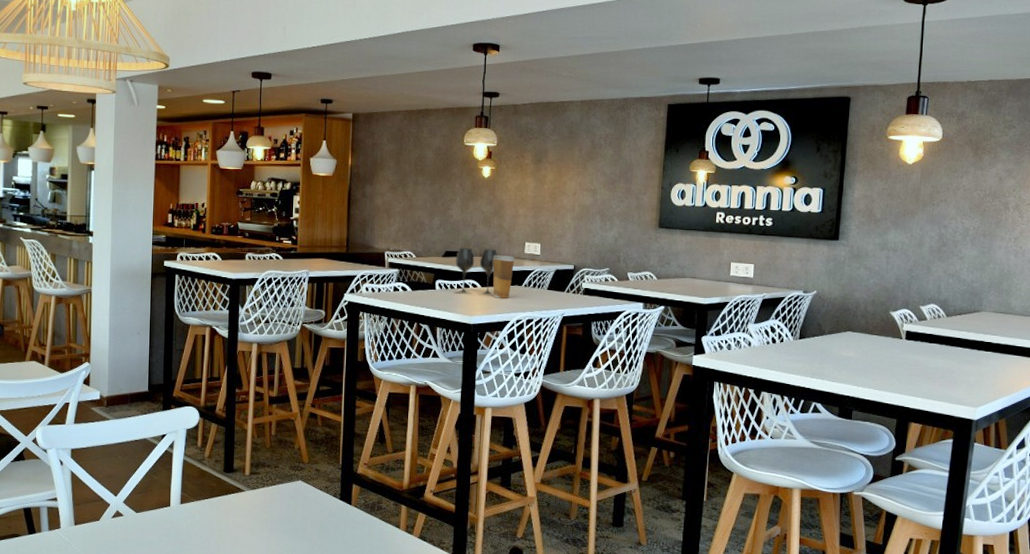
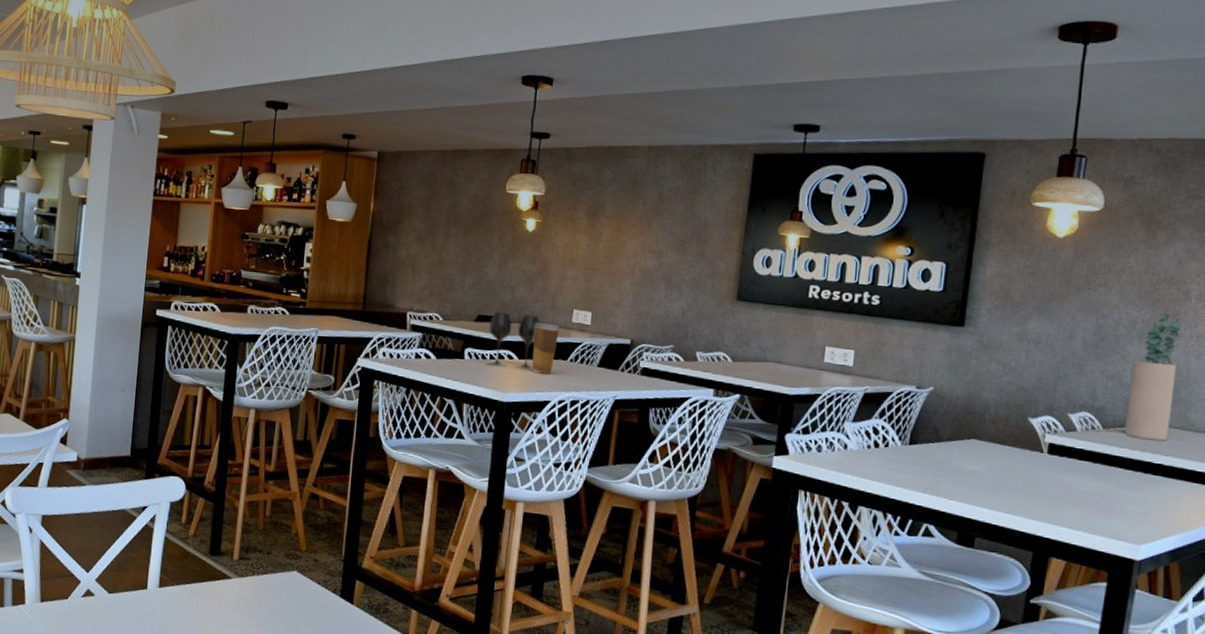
vase: none [962,216,1002,325] -> present [1124,307,1181,442]

